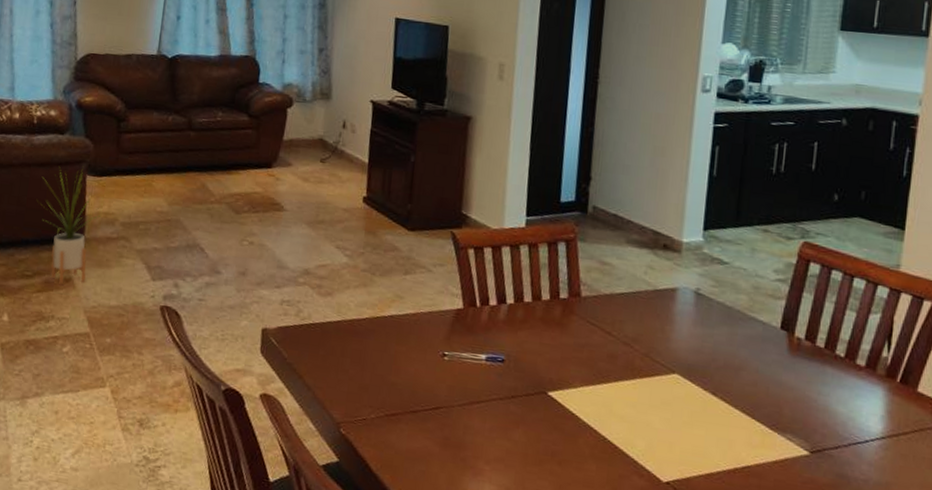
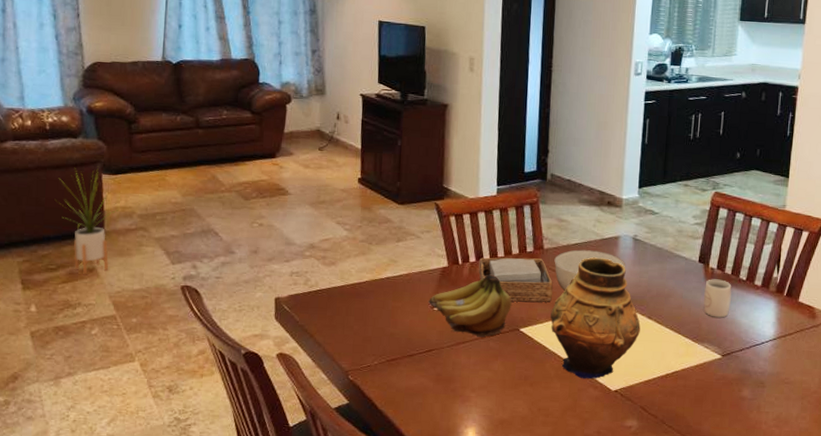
fruit: none [437,322,539,398] -> present [427,274,512,336]
napkin holder: none [499,301,591,363] -> present [478,257,553,303]
vase: none [586,311,702,465] -> present [550,257,641,379]
bowl: none [593,300,685,350] -> present [554,249,626,291]
mug: none [786,351,825,403] -> present [703,279,732,318]

